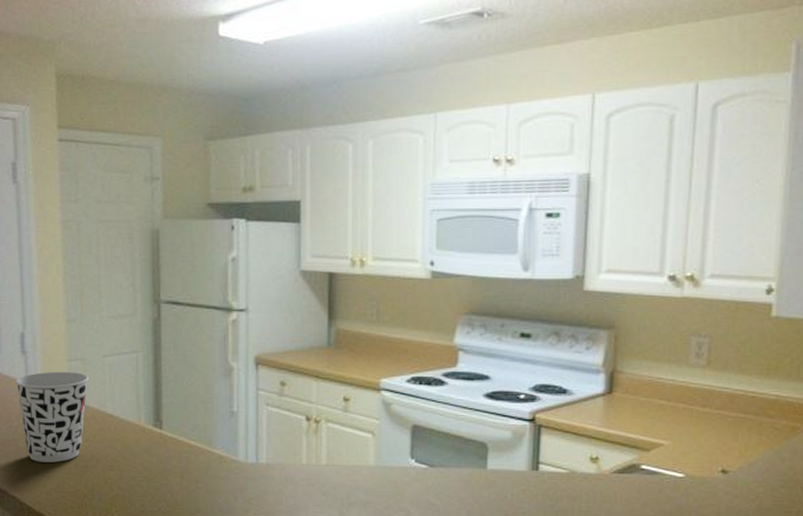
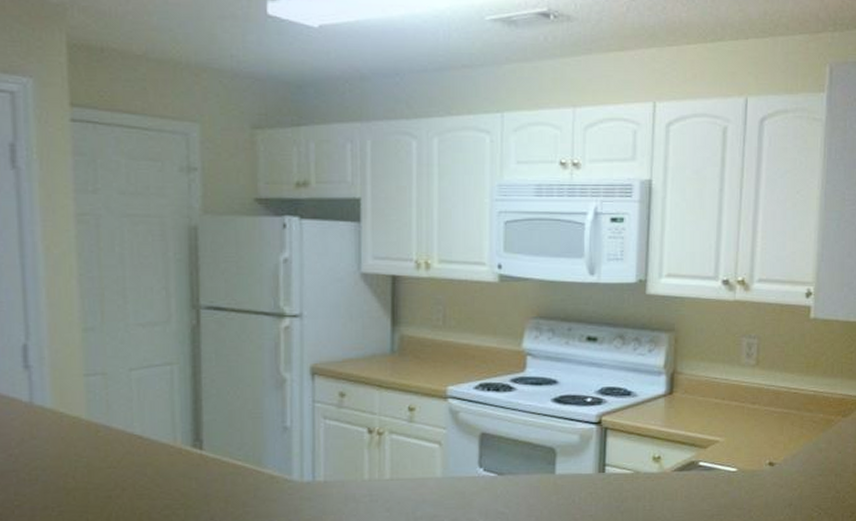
cup: present [15,371,89,463] -> none [16,388,111,495]

